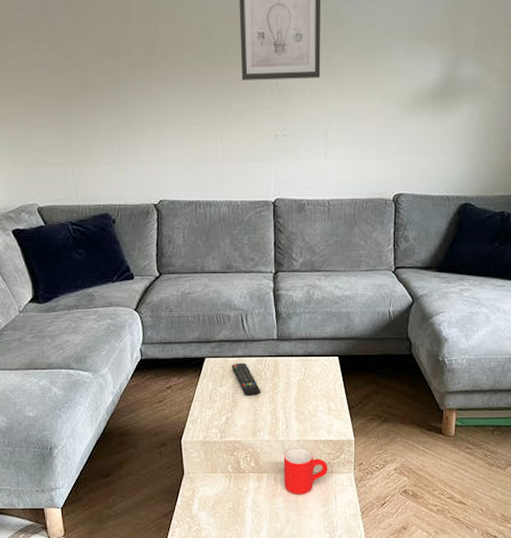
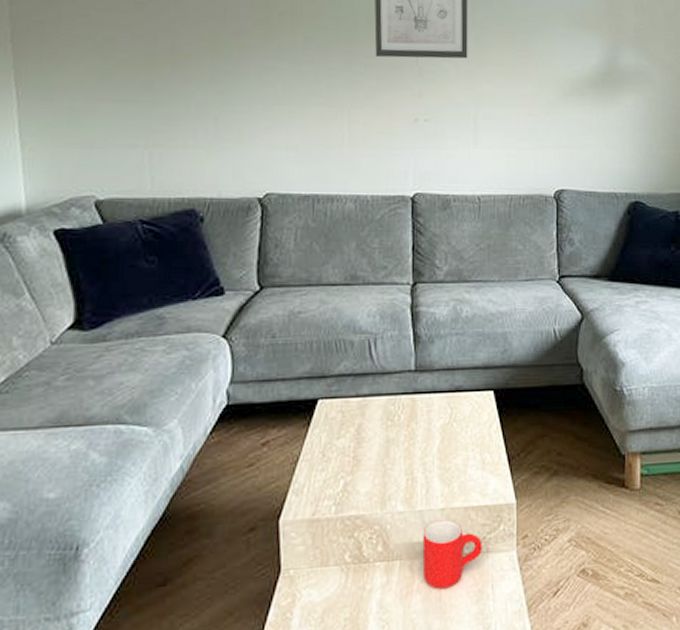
remote control: present [231,363,261,396] -> none [354,404,393,450]

